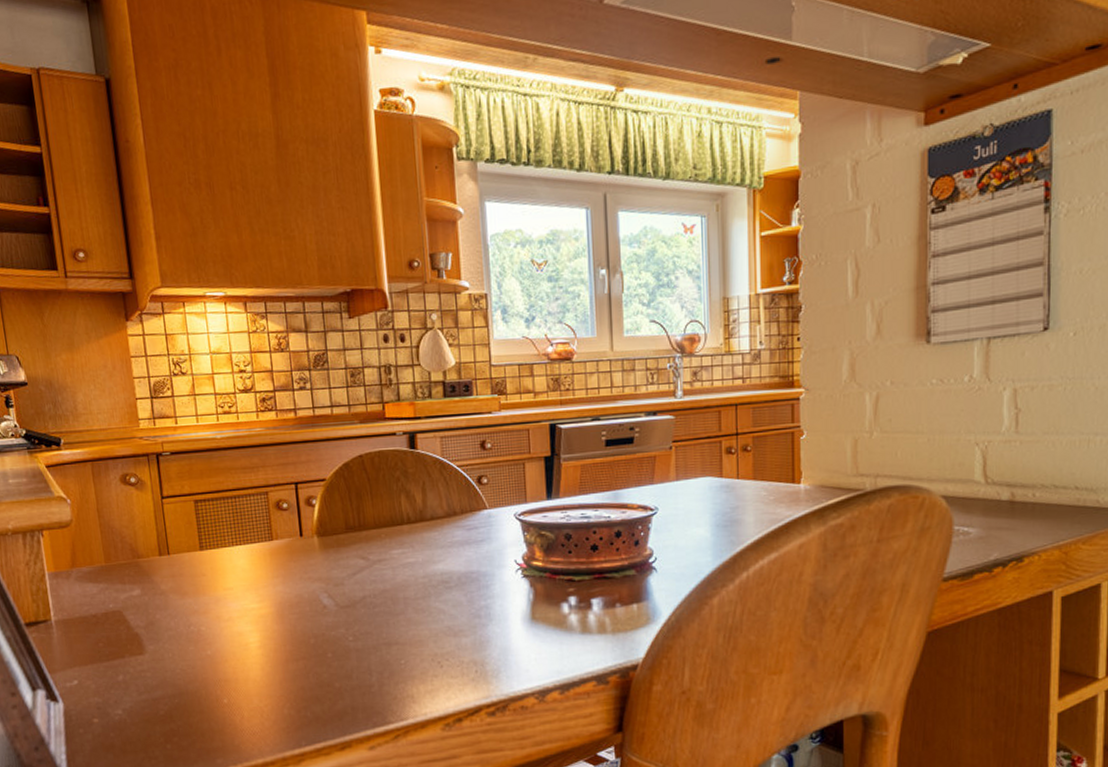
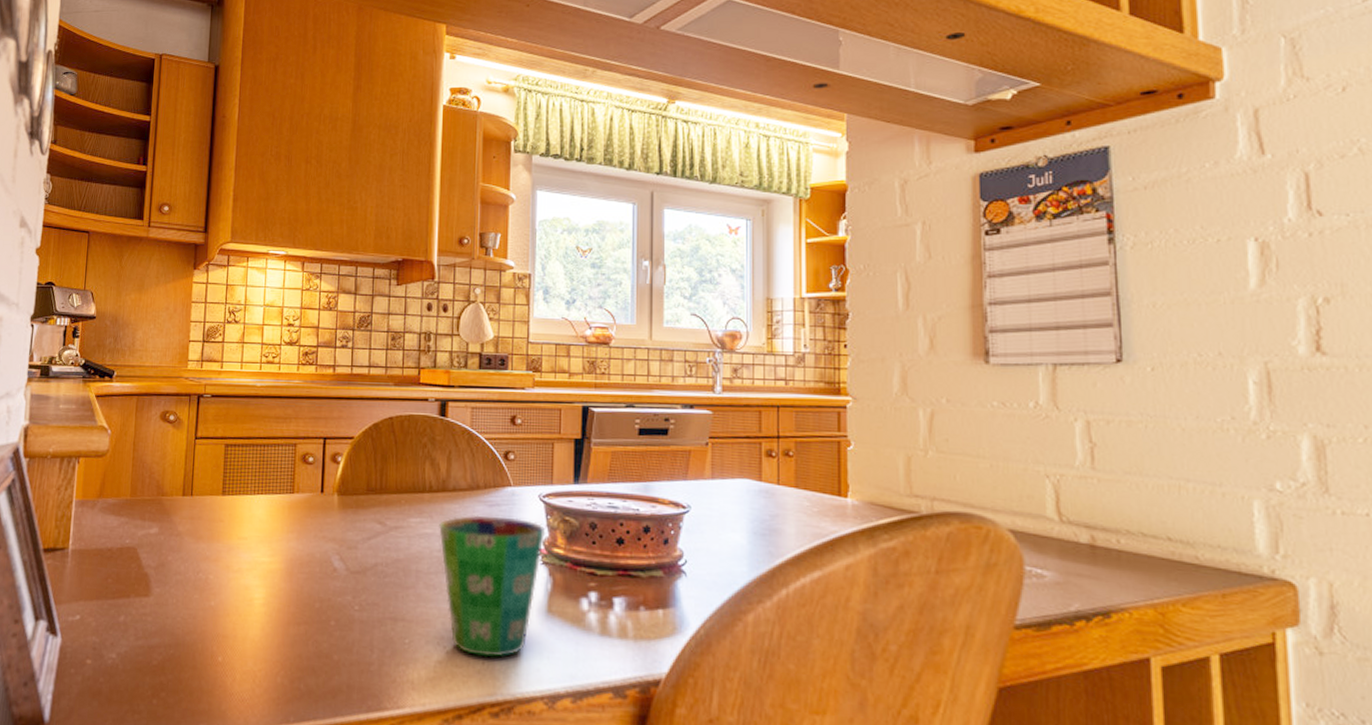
cup: none [421,538,524,666] -> present [439,515,546,658]

